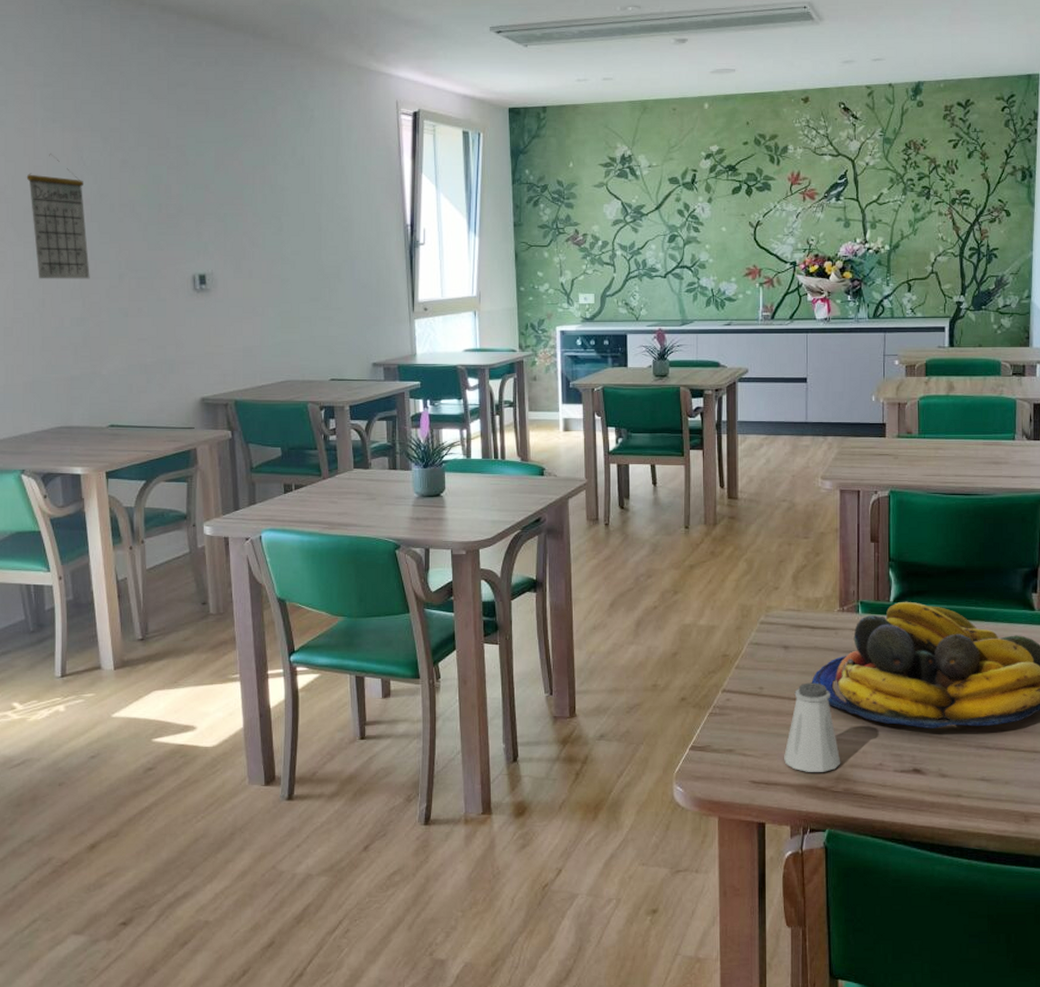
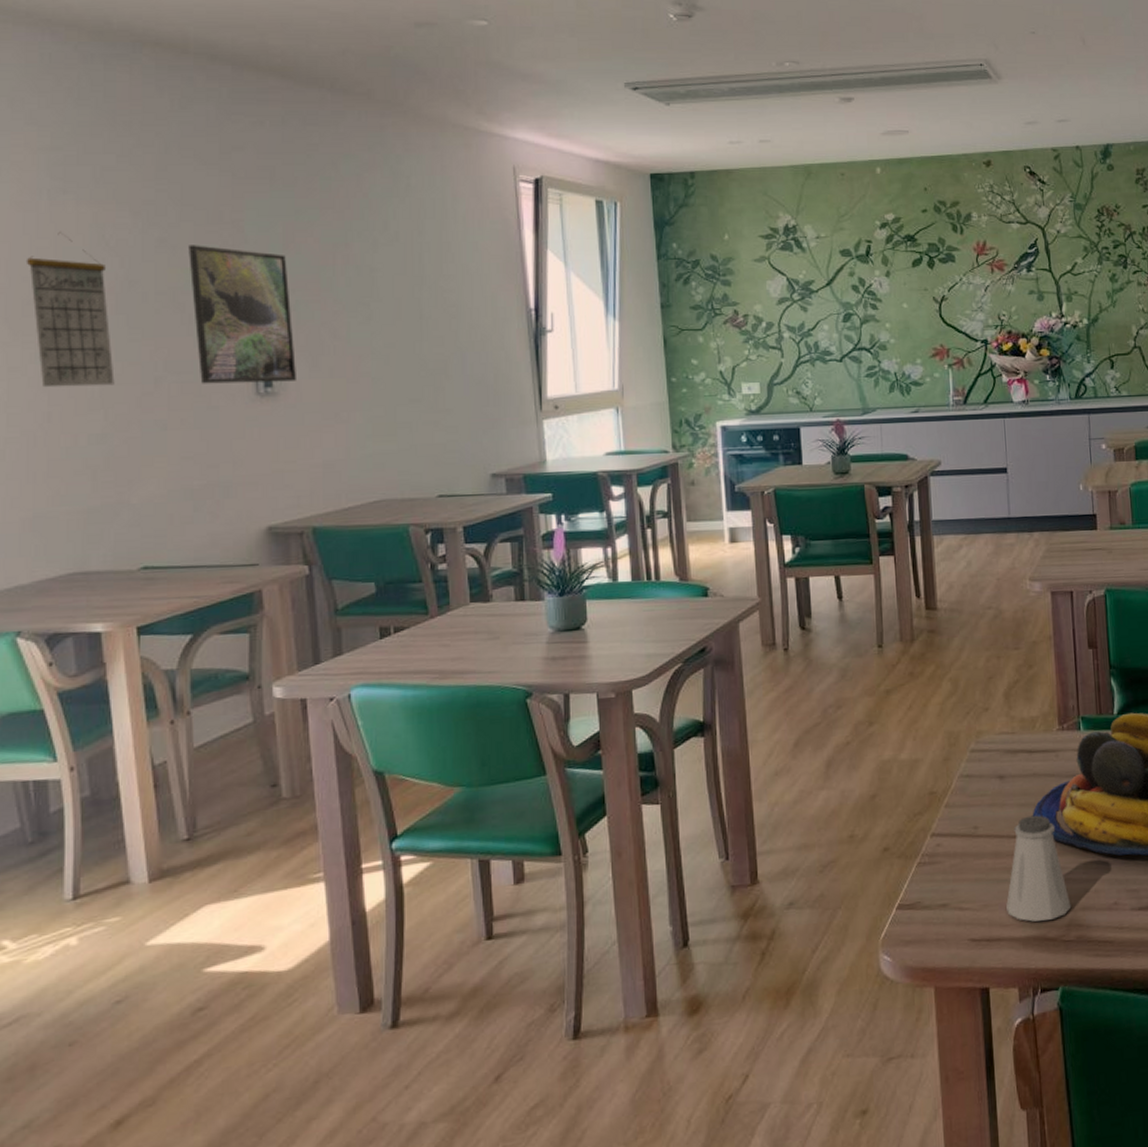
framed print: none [144,166,224,280] -> present [189,245,296,384]

